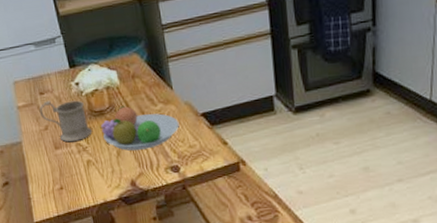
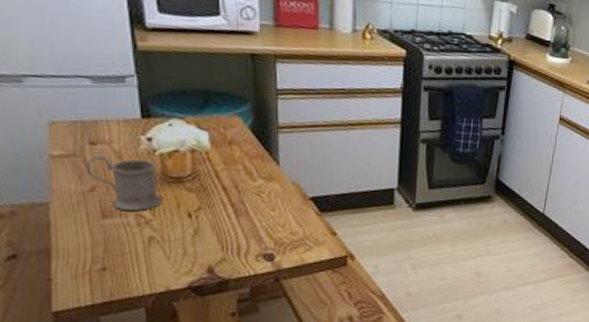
fruit bowl: present [100,105,180,151] -> none [175,174,282,231]

